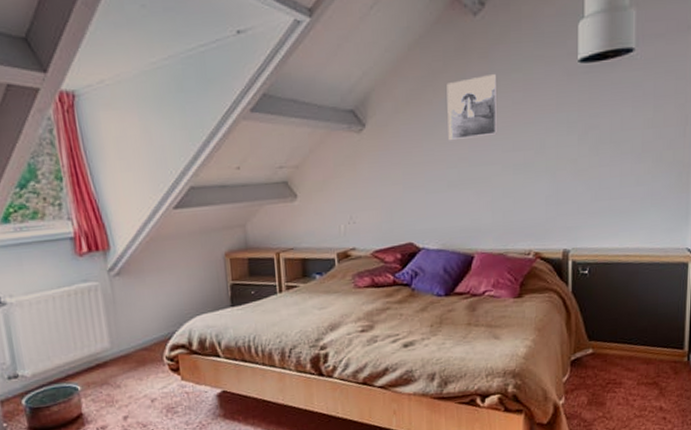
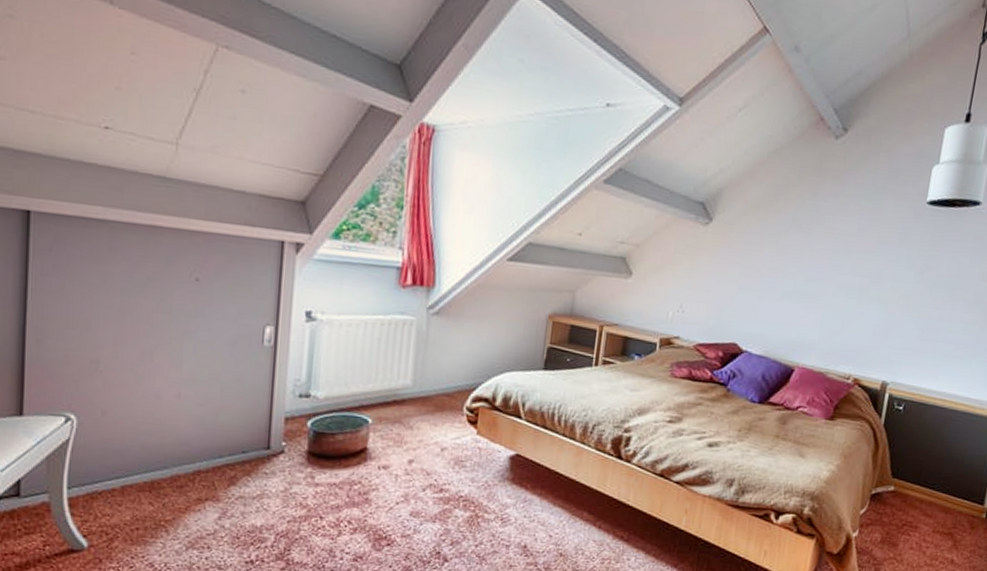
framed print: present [446,73,498,141] -> none [790,196,848,256]

